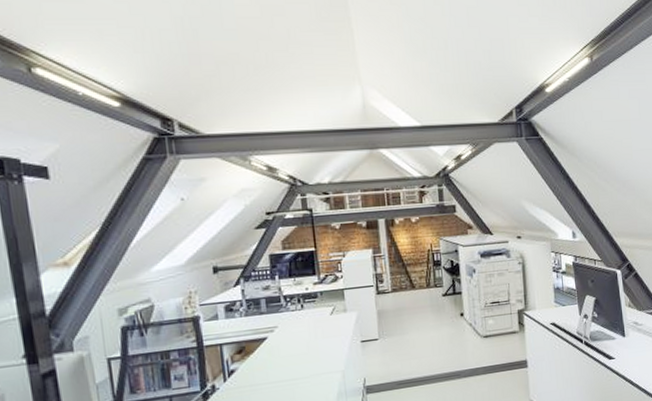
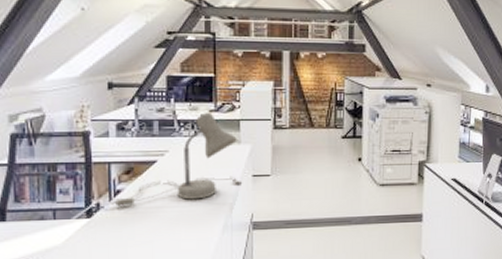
desk lamp: none [216,285,353,388] -> present [101,112,243,207]

